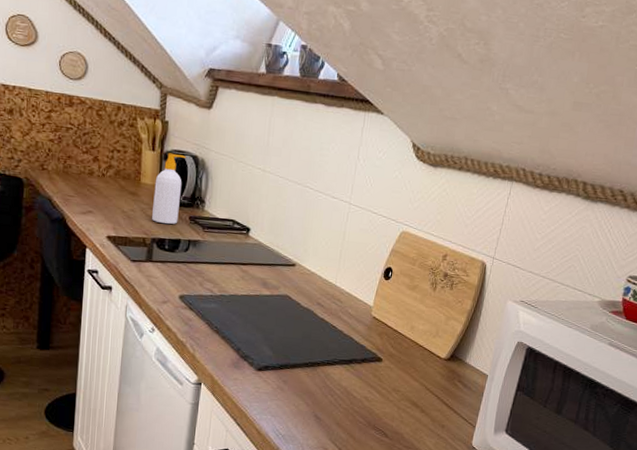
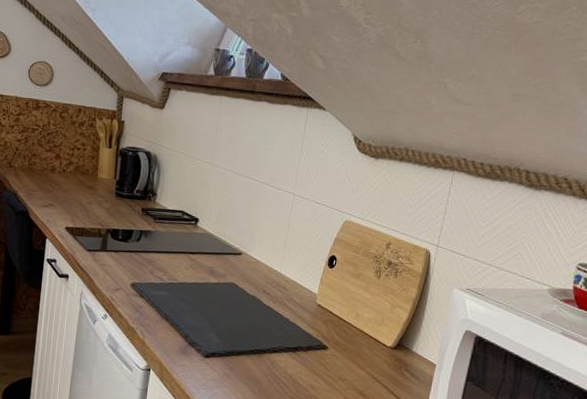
soap bottle: present [152,152,187,224] -> none [107,149,140,216]

